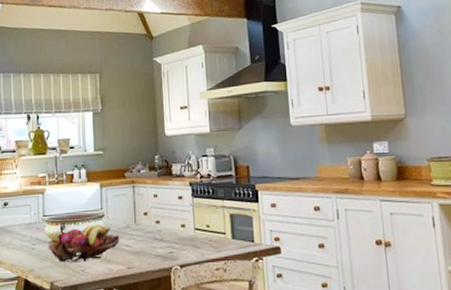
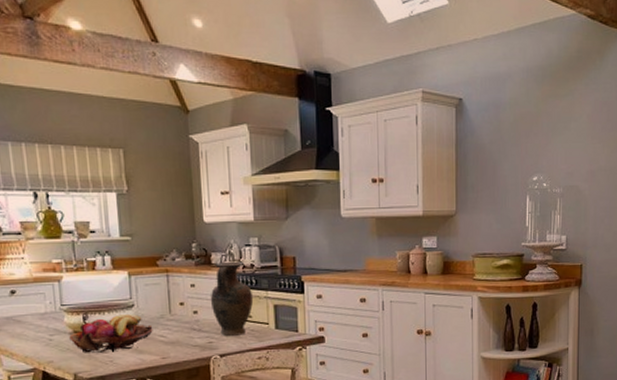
vase: none [171,171,211,246] -> present [210,261,254,336]

